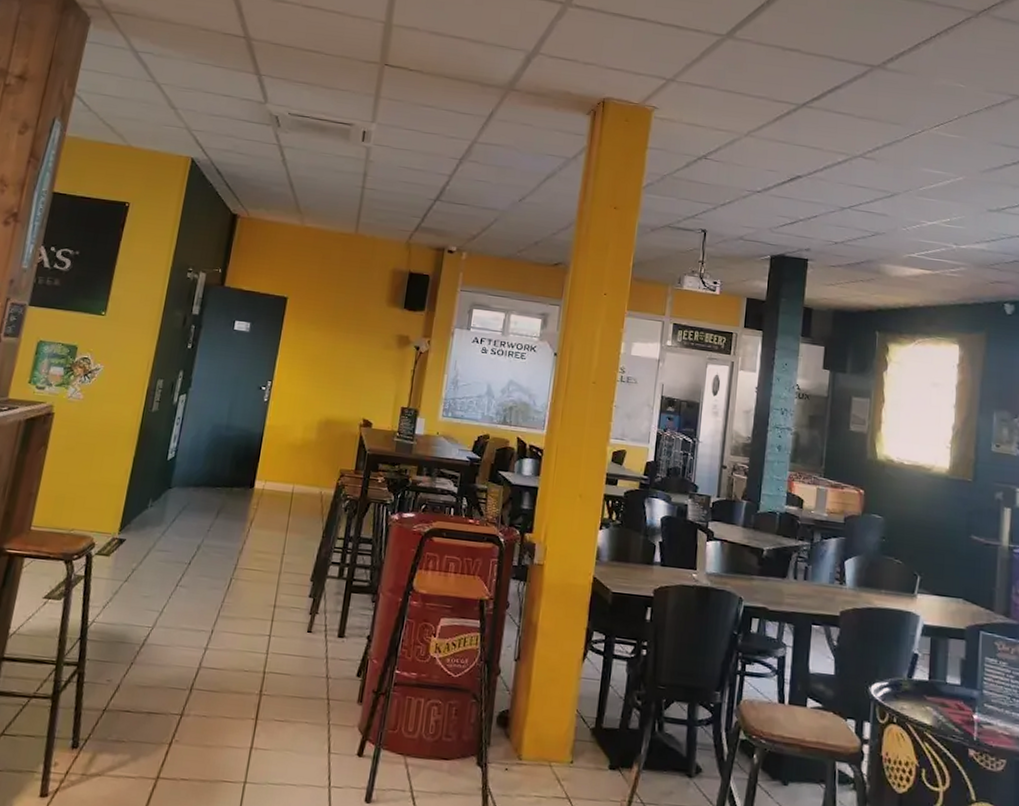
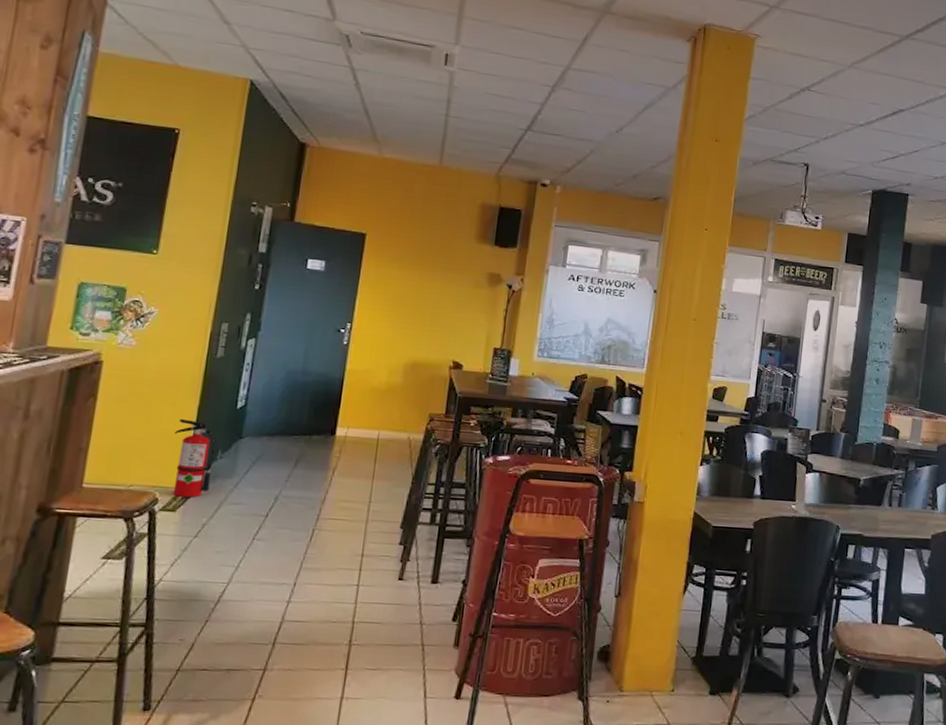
fire extinguisher: none [108,468,149,543] -> present [173,418,217,498]

